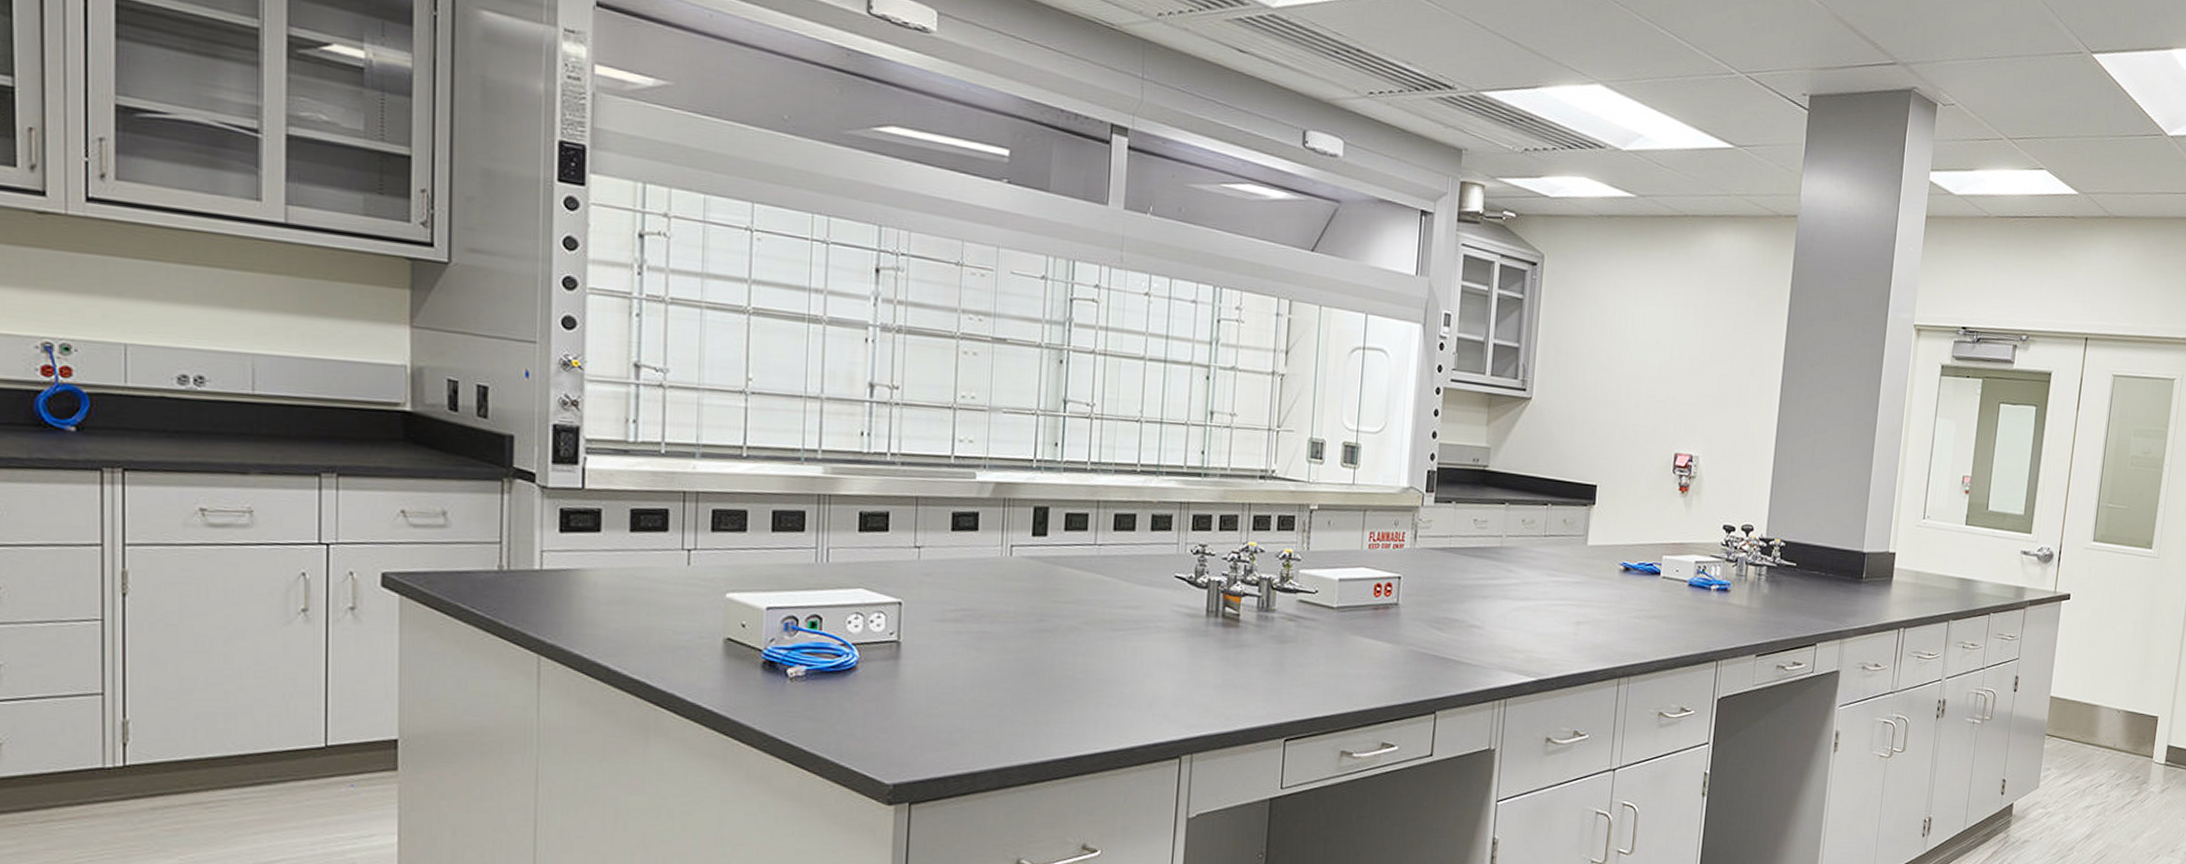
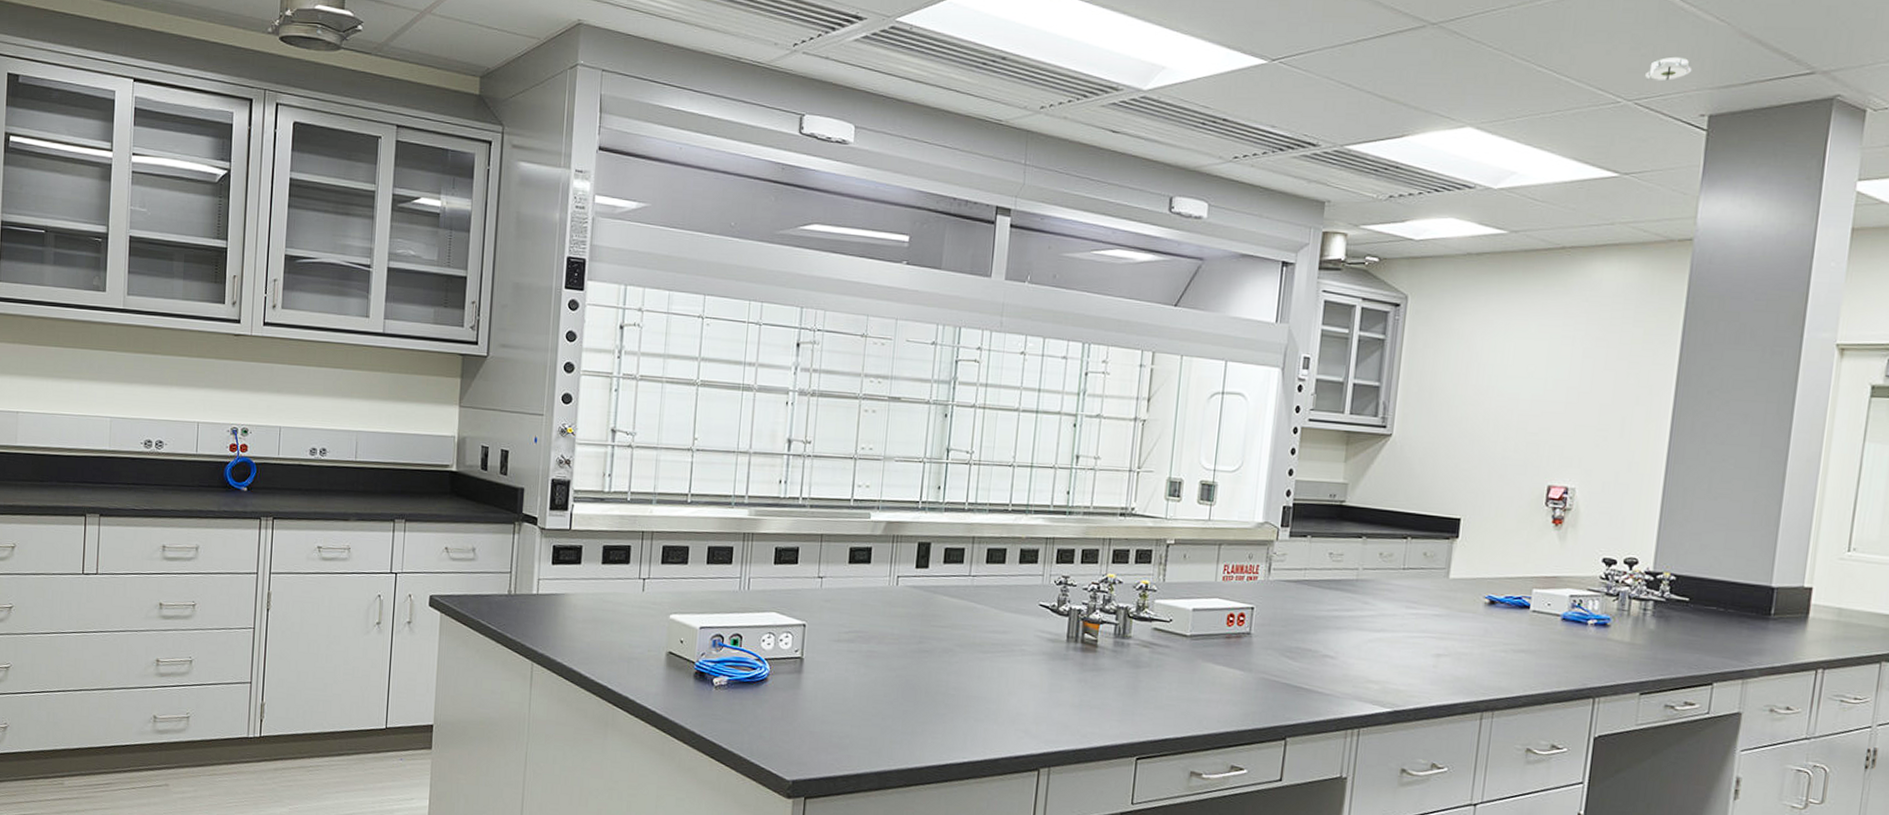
smoke detector: none [1756,33,1796,57] -> present [1645,56,1692,81]

